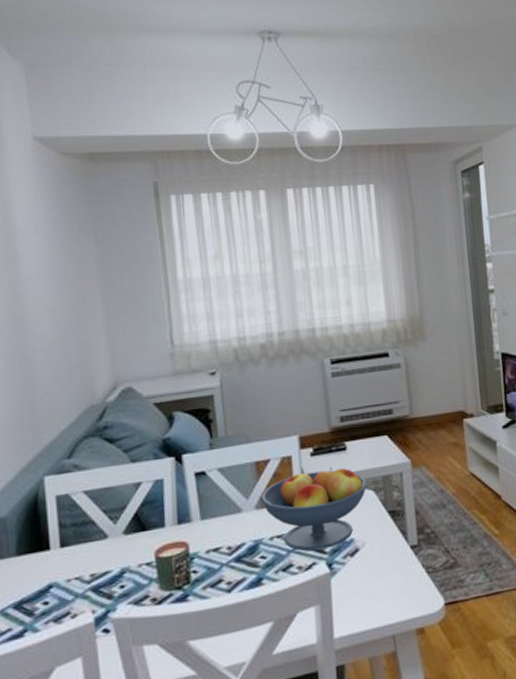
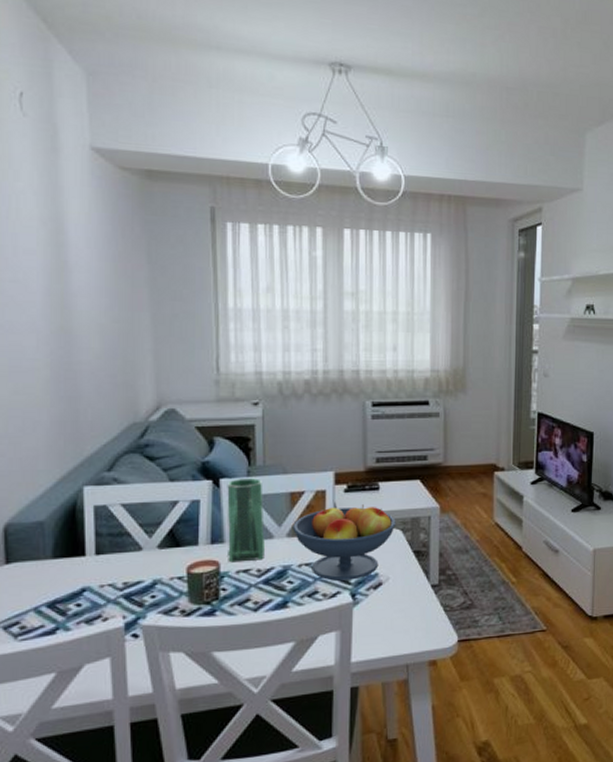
vase: none [190,450,234,542] -> present [227,478,265,563]

